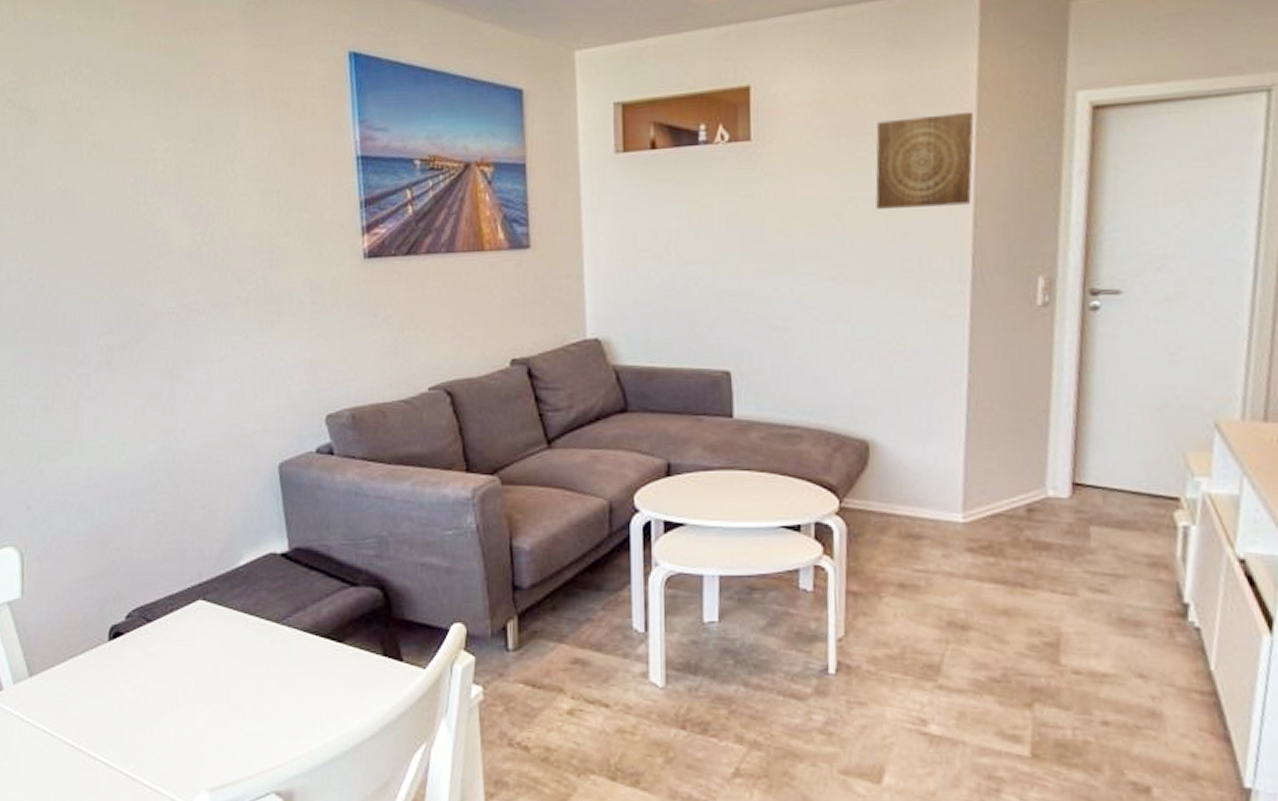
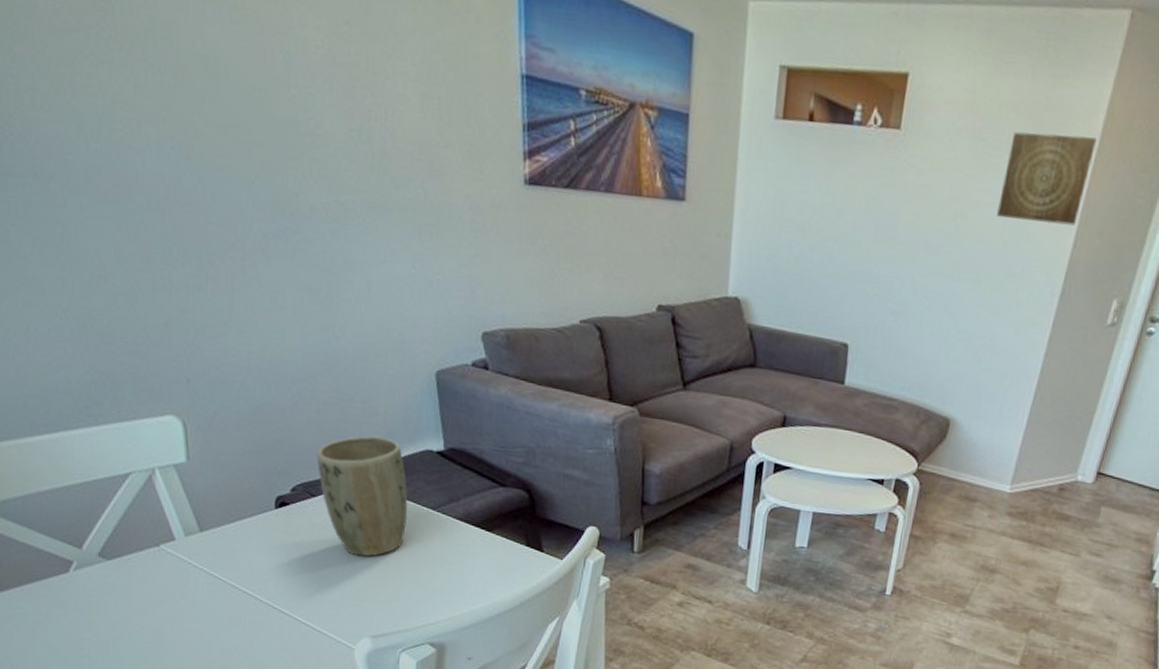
plant pot: none [153,544,250,689] -> present [316,436,408,557]

